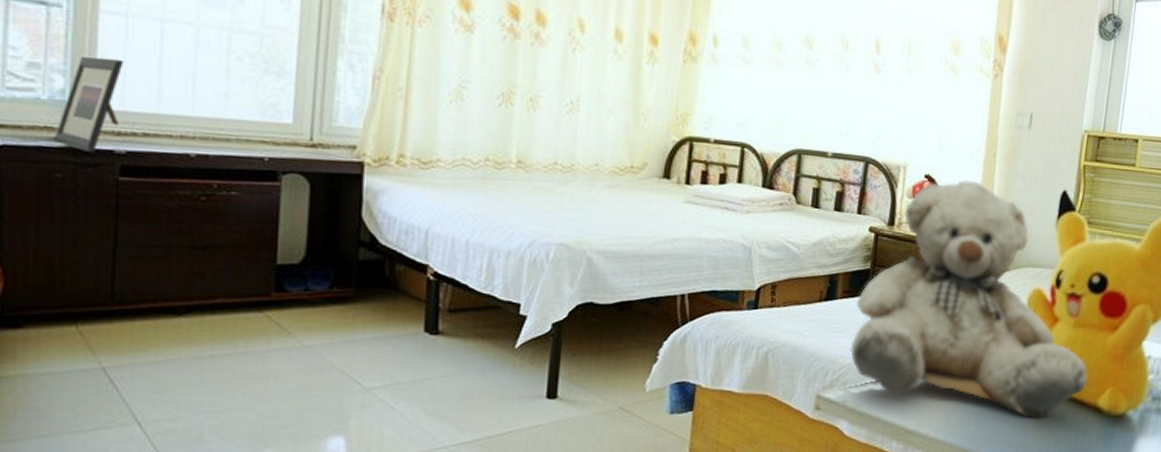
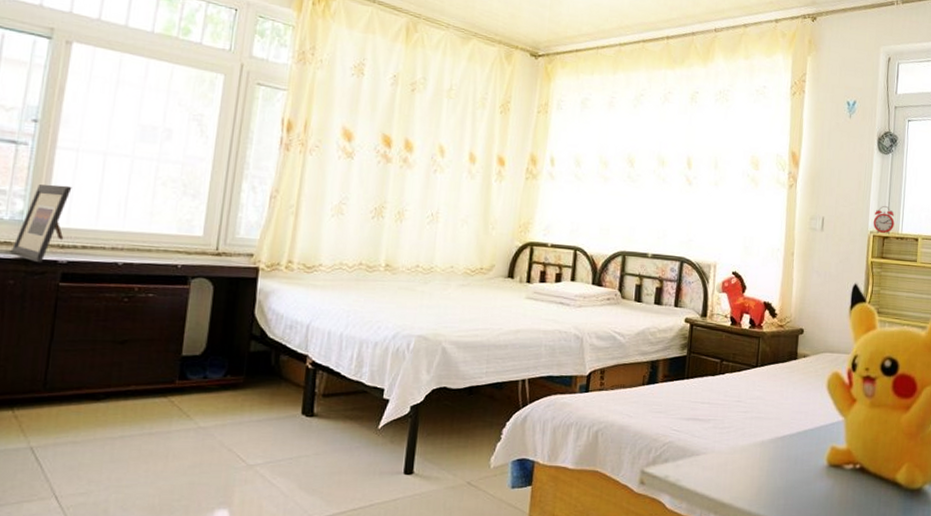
teddy bear: present [850,180,1088,419] -> none [671,276,885,493]
alarm clock: none [1088,100,1113,134] -> present [873,205,895,235]

